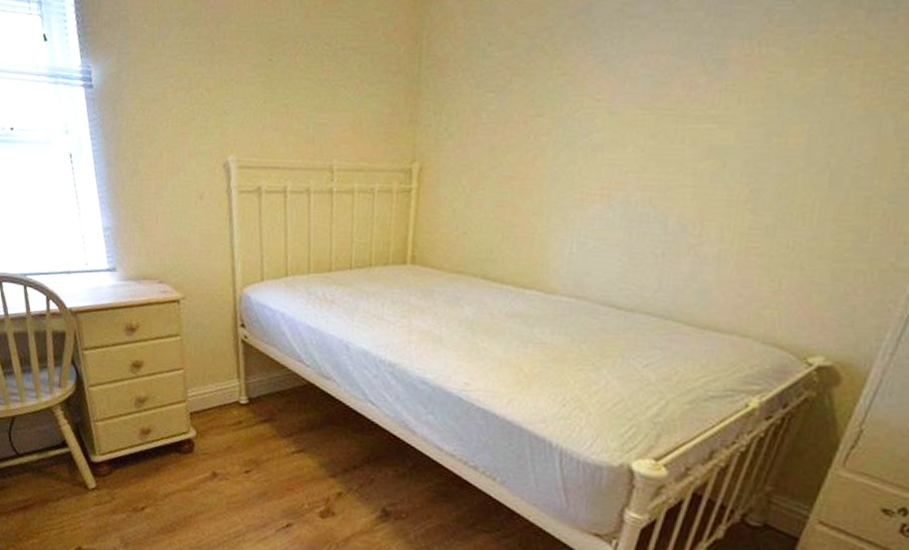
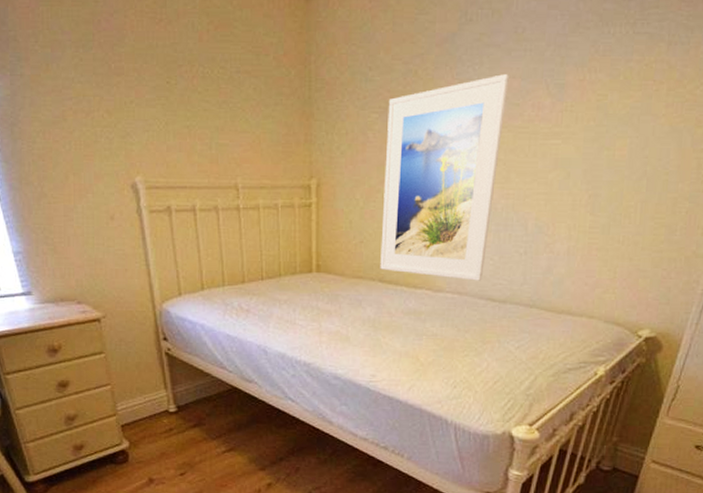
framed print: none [484,47,655,285] -> present [380,73,509,281]

